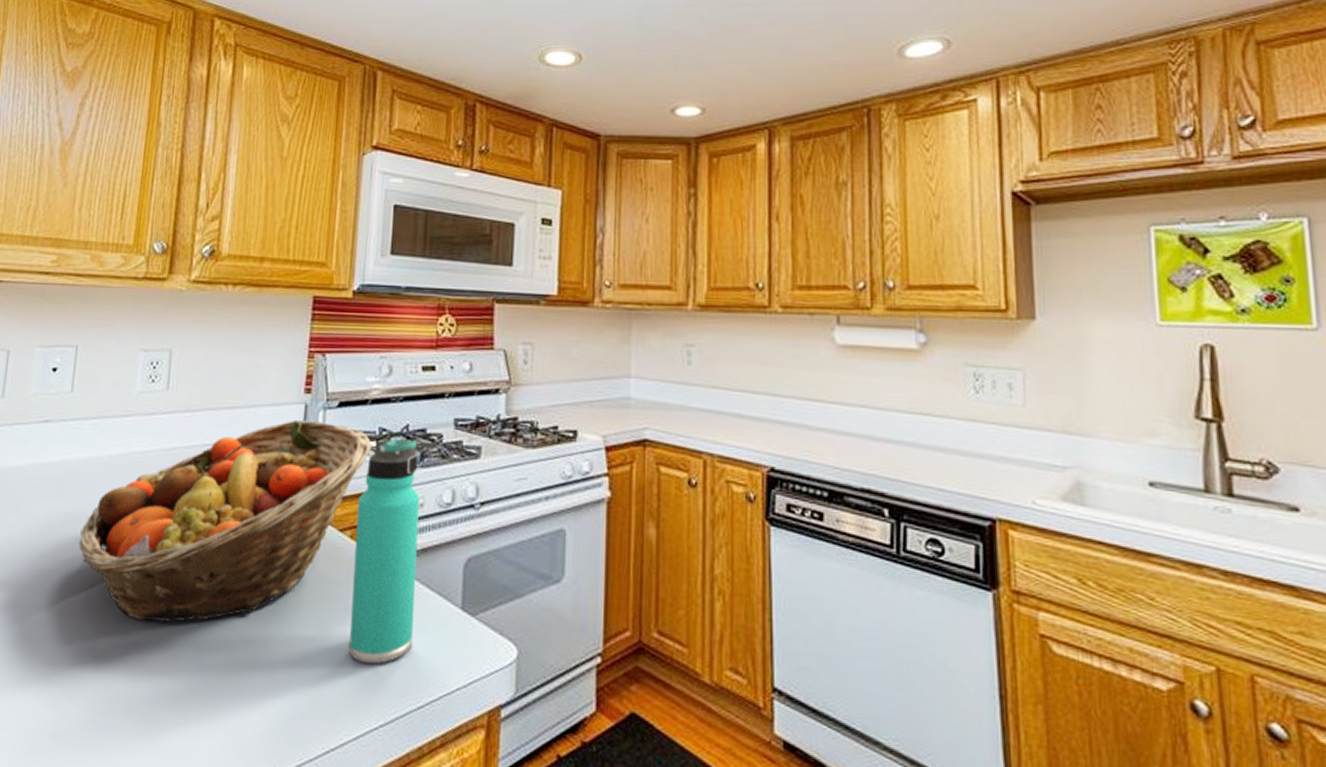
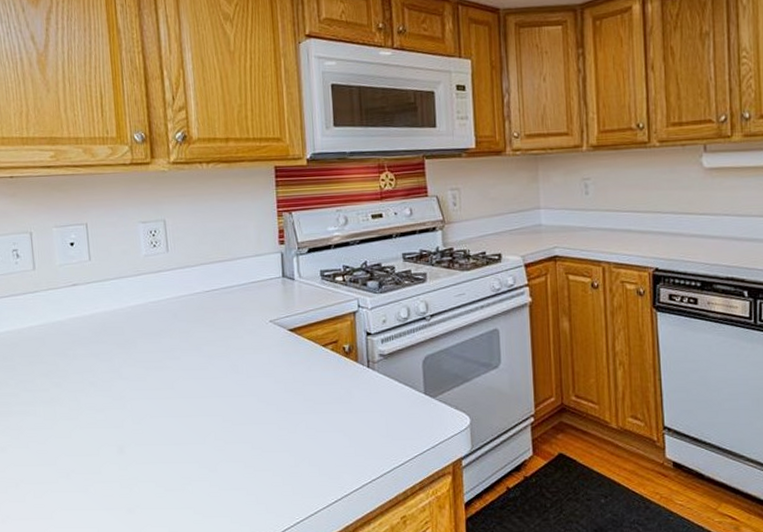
fruit basket: present [79,419,372,623] -> none [119,264,339,425]
thermos bottle: present [349,437,420,664] -> none [333,272,390,438]

